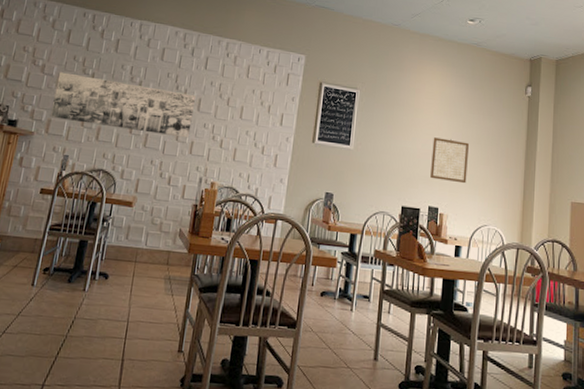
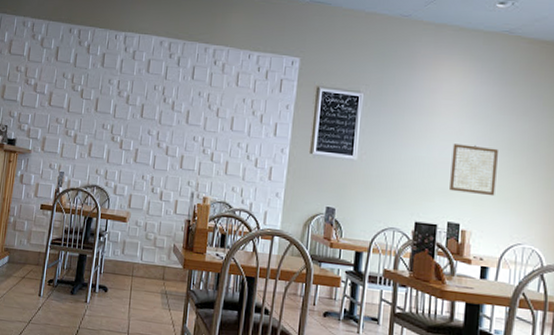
wall art: present [49,72,195,138] -> none [44,90,183,152]

